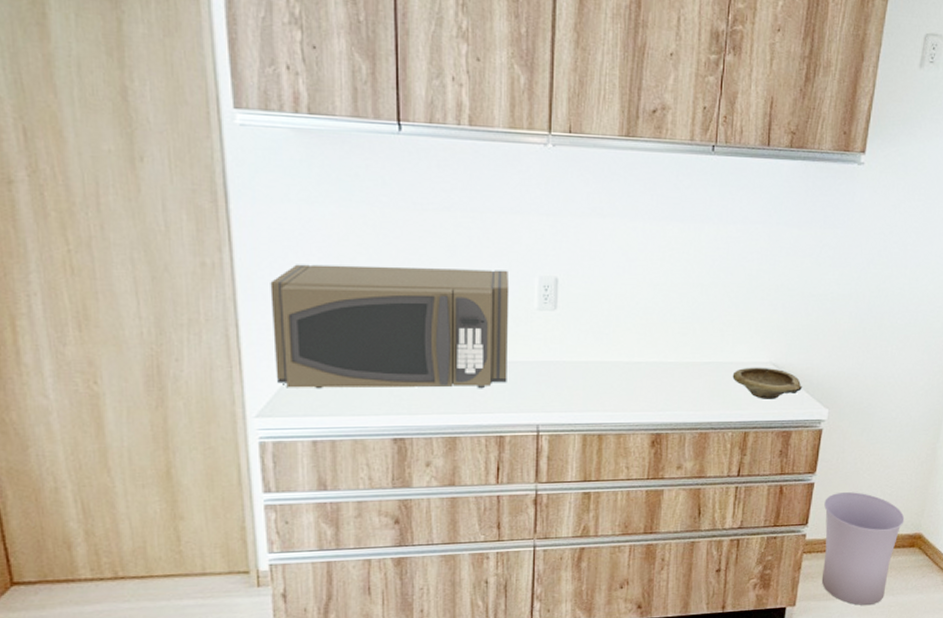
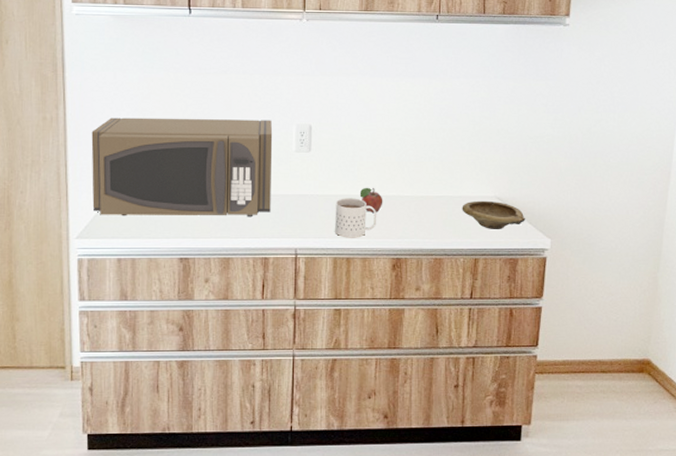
mug: none [585,365,635,412] -> present [335,198,377,238]
fruit: none [615,352,643,382] -> present [359,187,383,212]
waste bin: present [822,492,905,605] -> none [553,317,632,428]

